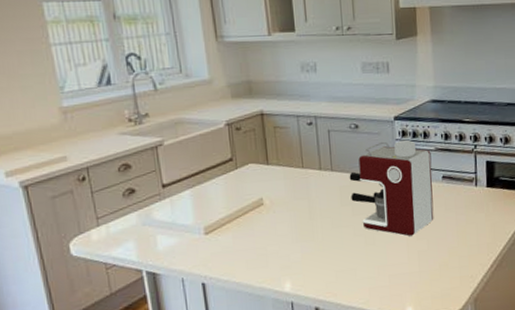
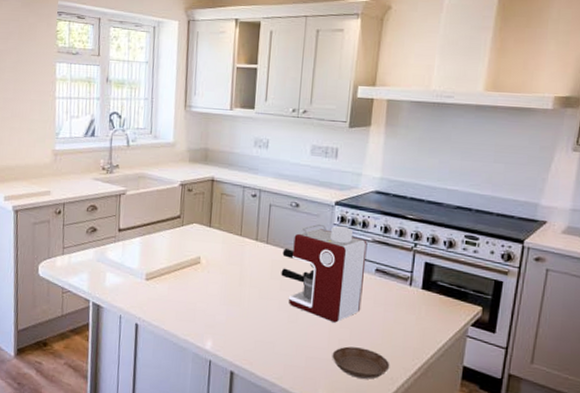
saucer: none [413,254,469,284] -> present [332,346,390,379]

